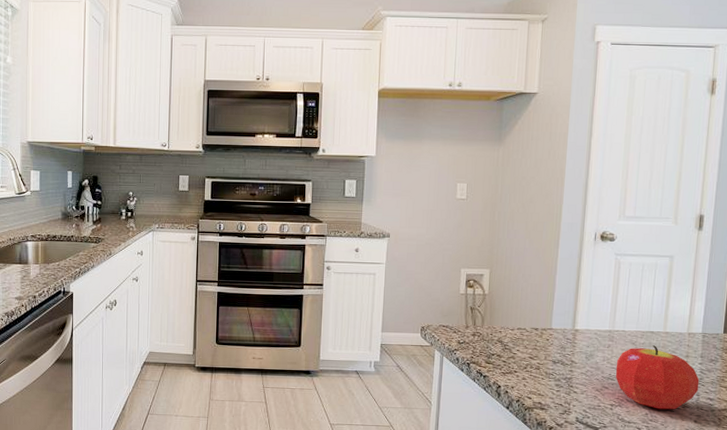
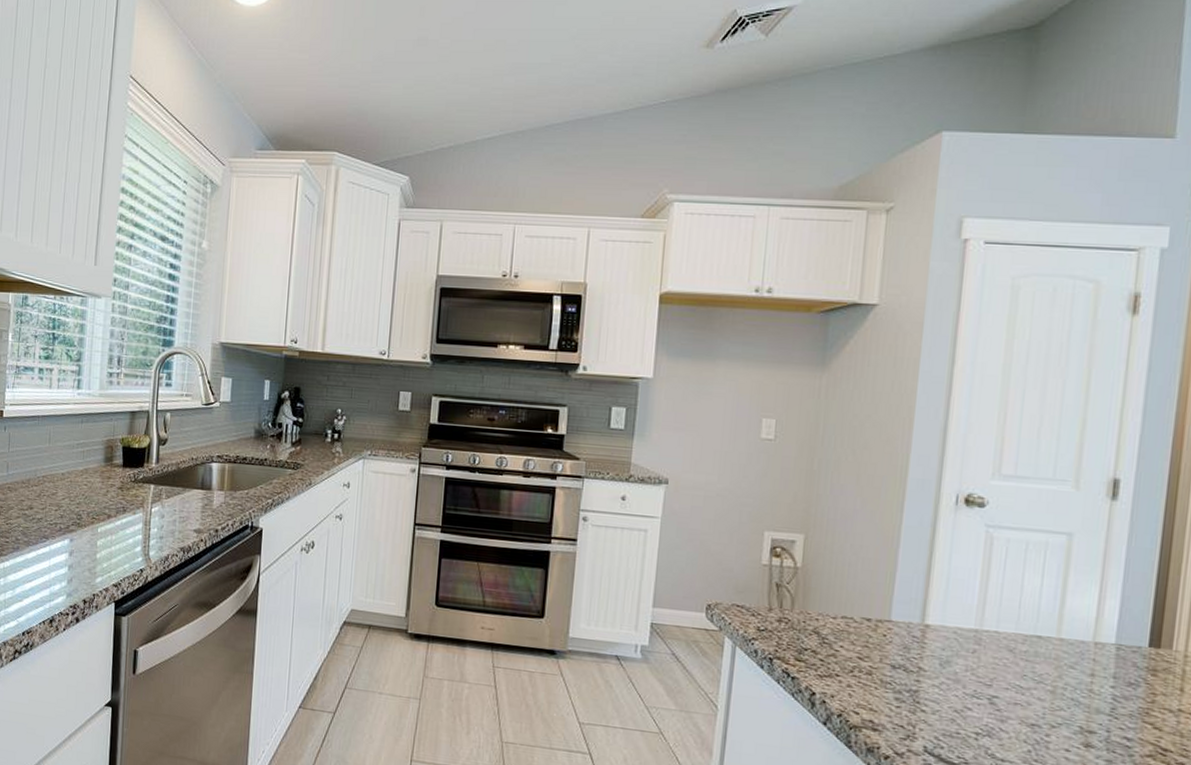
fruit: present [615,345,700,410] -> none [983,655,1111,749]

